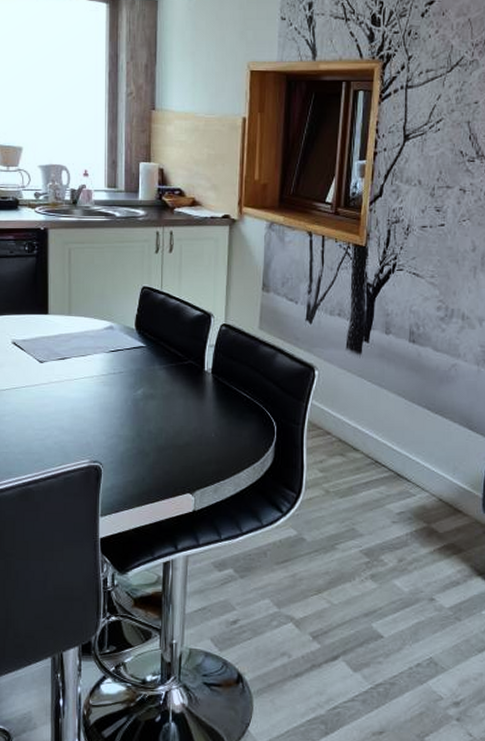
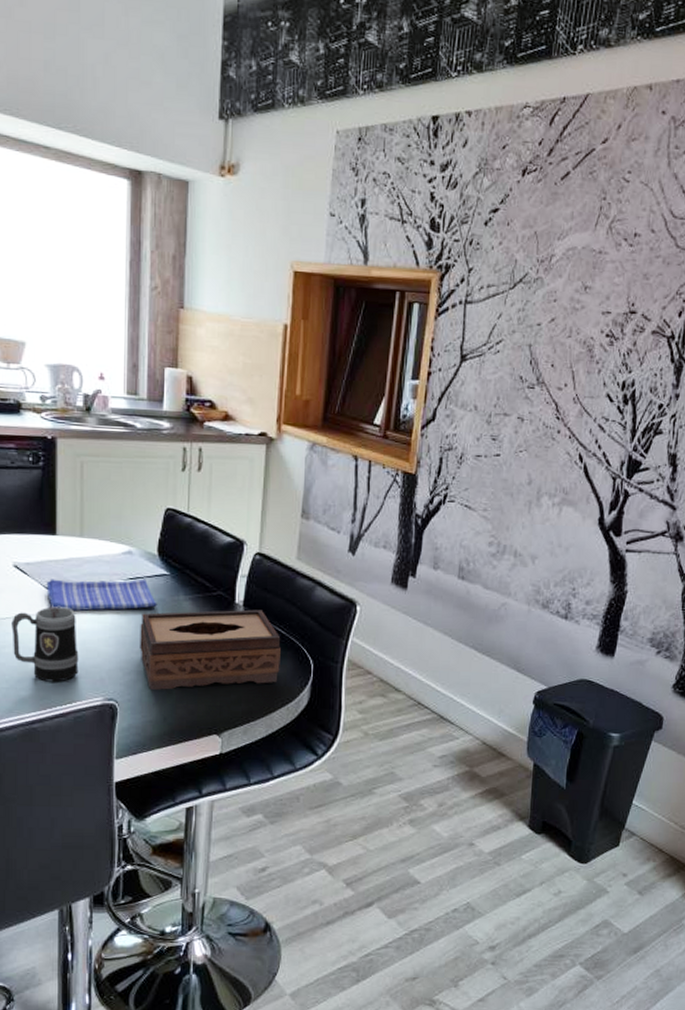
mug: none [11,378,68,446] -> present [12,606,79,682]
dish towel: none [40,351,136,382] -> present [46,579,157,612]
tissue box: none [121,376,246,452] -> present [140,609,281,690]

